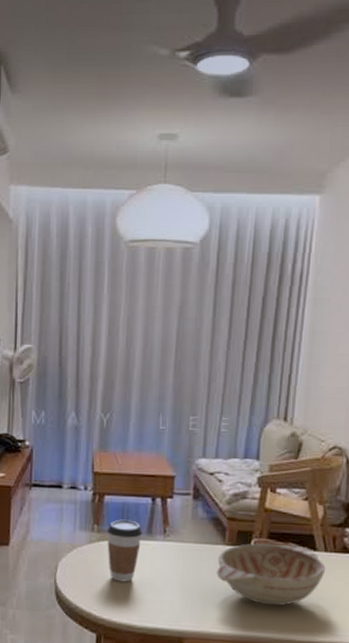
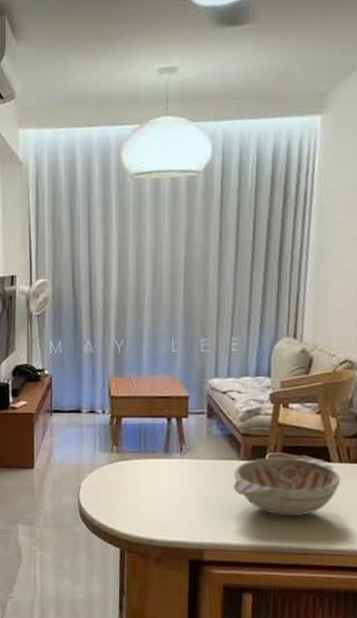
coffee cup: present [106,519,143,582] -> none [125,440,160,499]

